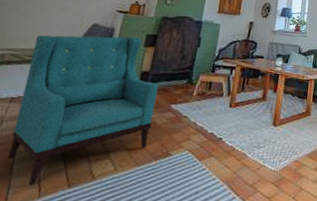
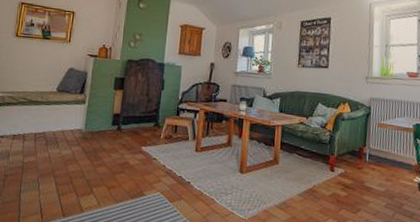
armchair: present [7,35,159,185] -> none [15,79,129,212]

